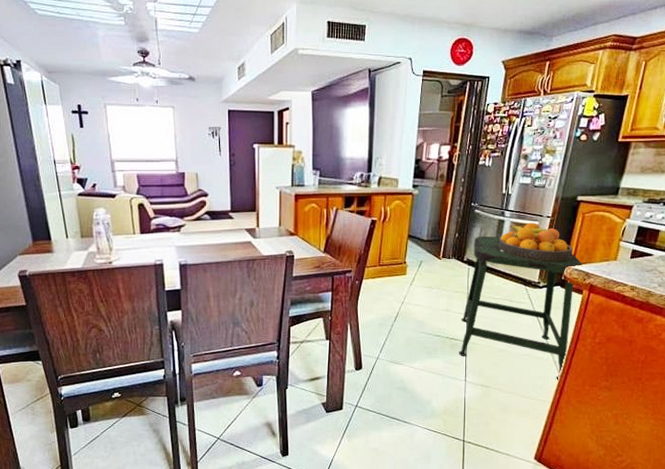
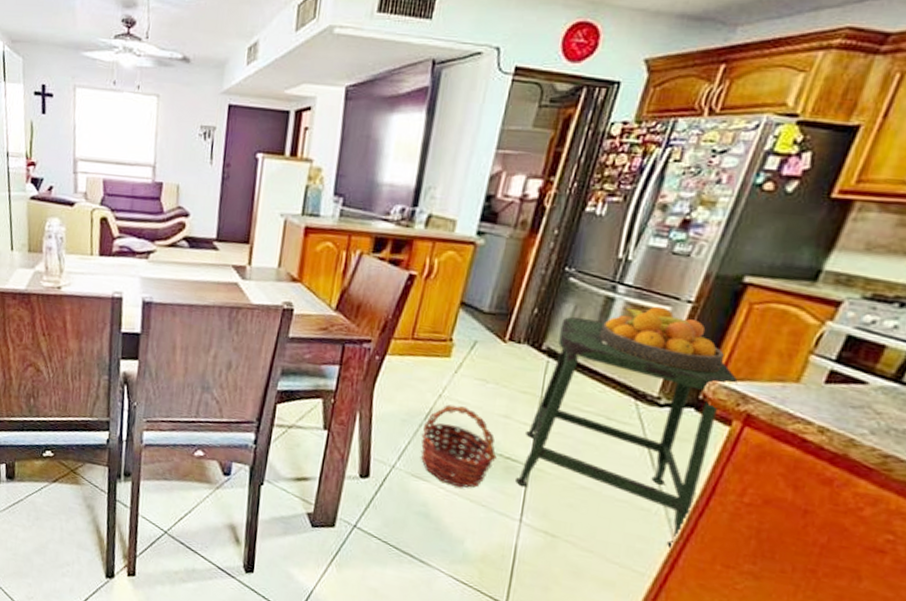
basket: none [394,308,445,365] -> present [420,404,497,488]

